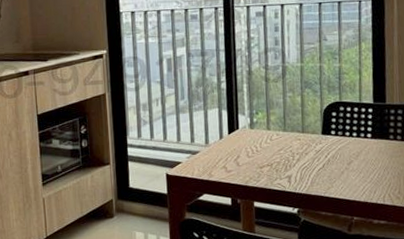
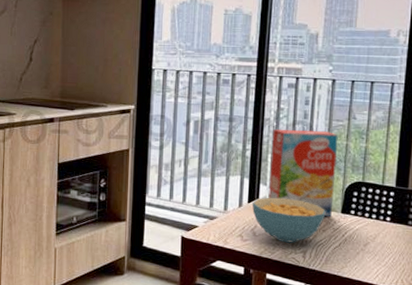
cereal bowl: none [233,125,306,170] -> present [252,197,326,243]
cereal box: none [245,55,313,140] -> present [268,129,338,217]

